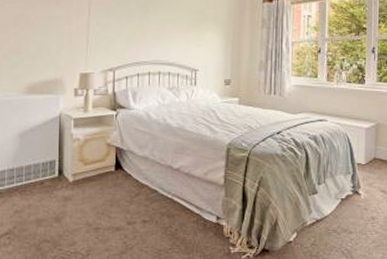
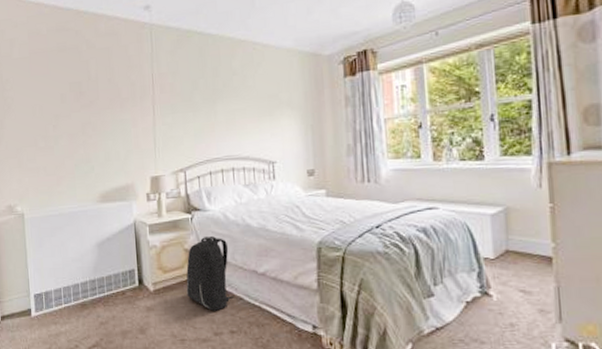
backpack: none [105,133,150,202] -> present [186,236,235,311]

